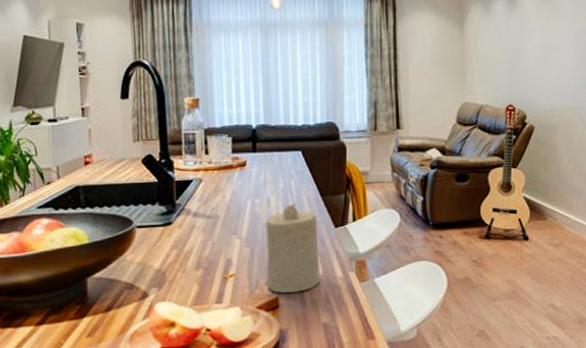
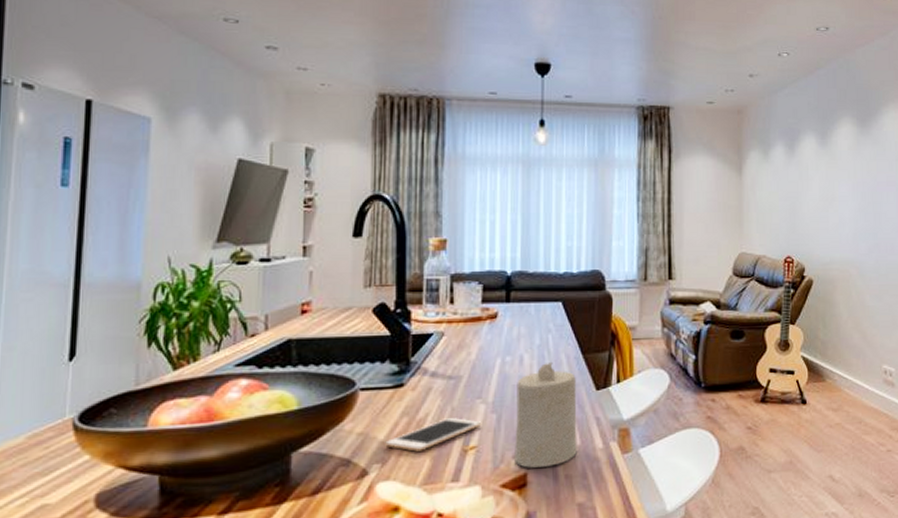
cell phone: none [160,251,238,278] -> present [385,418,482,452]

